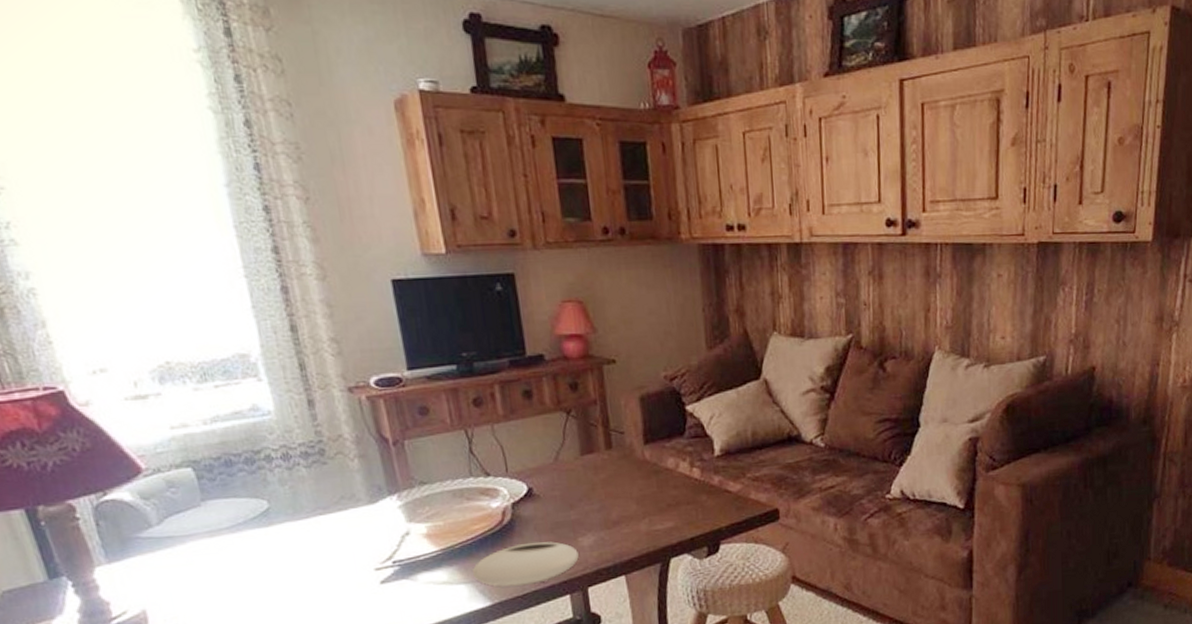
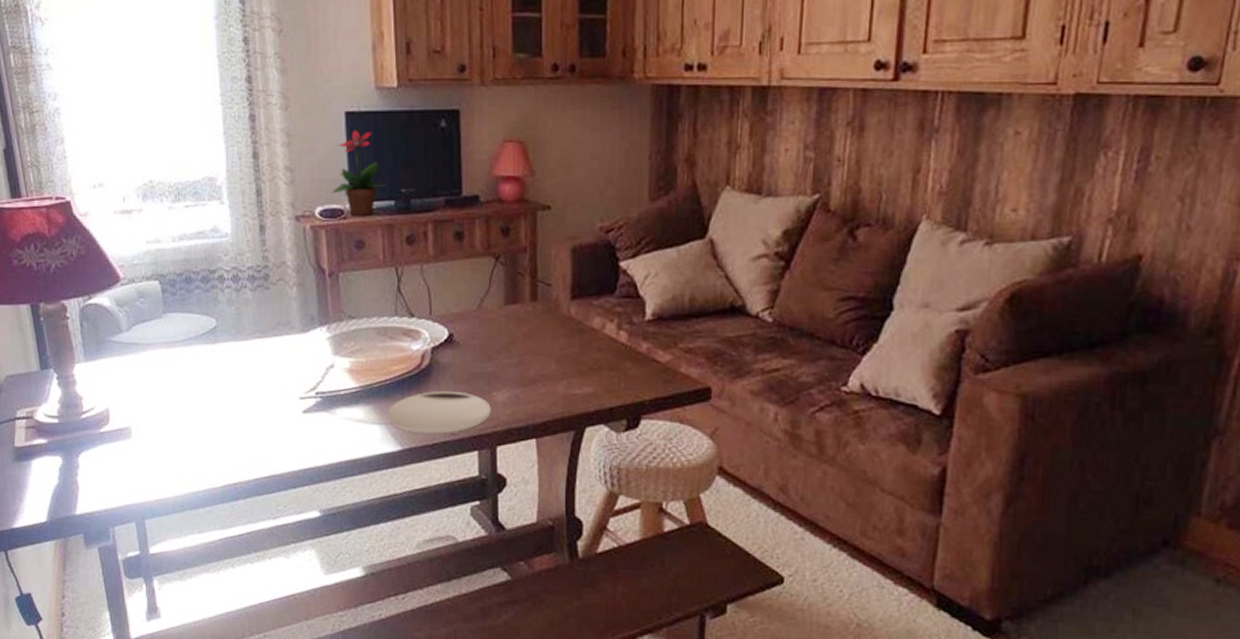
potted flower: none [386,298,446,384] -> present [332,131,387,217]

